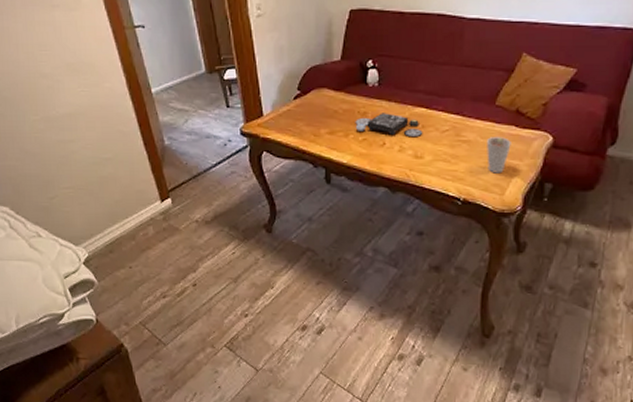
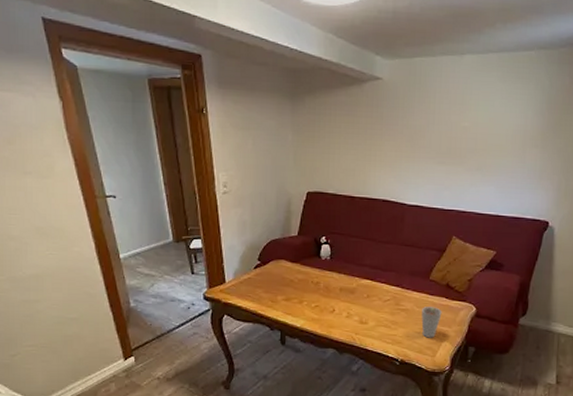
board game: present [355,113,423,138] -> none [308,283,368,306]

